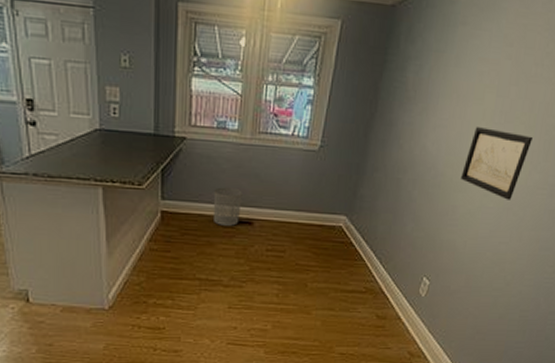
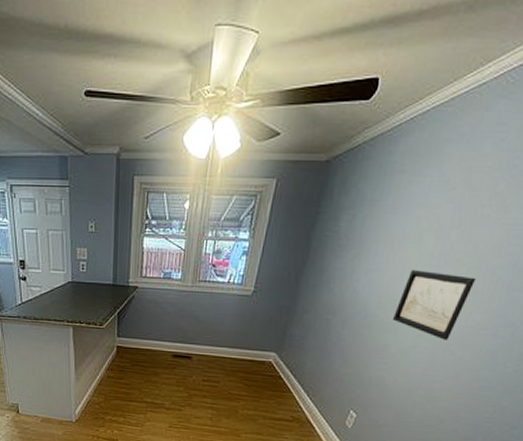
waste bin: present [212,187,242,226] -> none [158,327,183,359]

